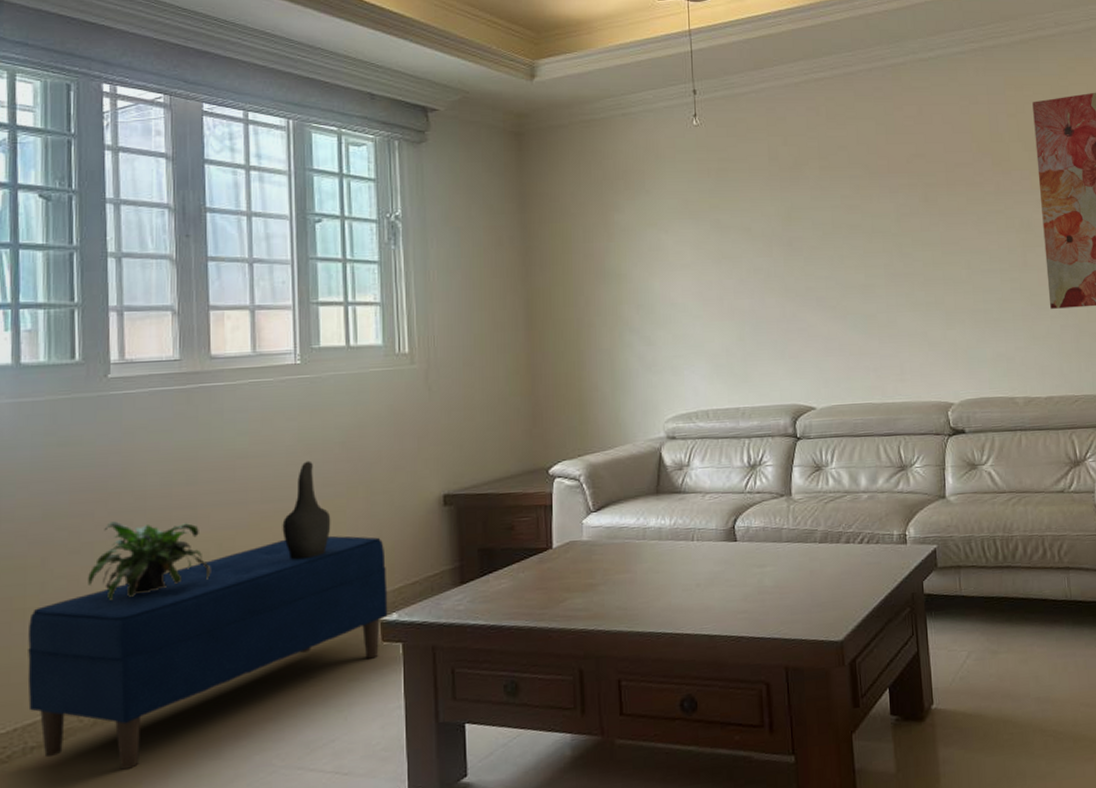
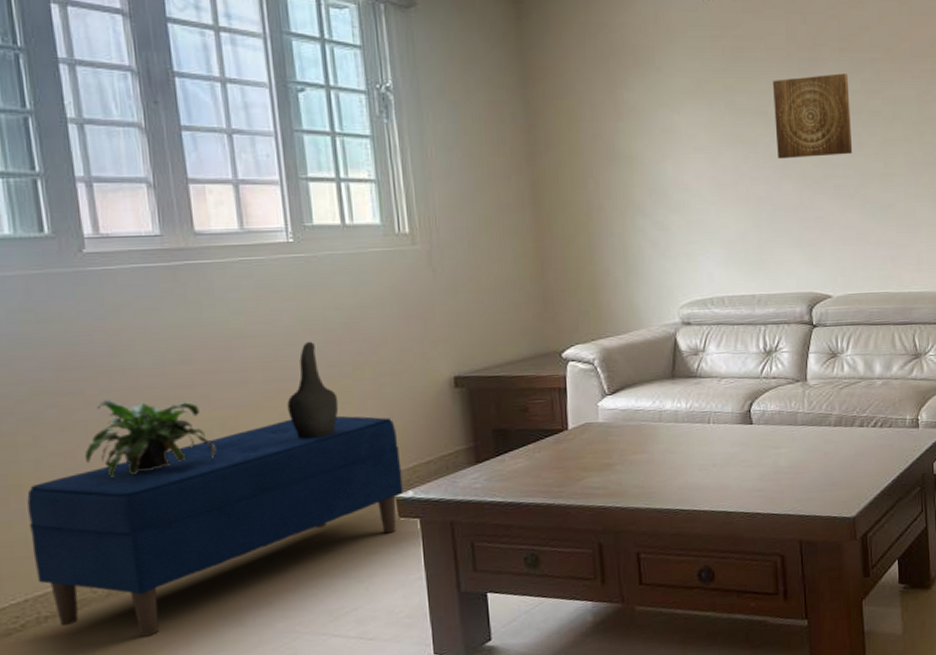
wall art: none [756,190,834,273] -> present [773,73,853,159]

